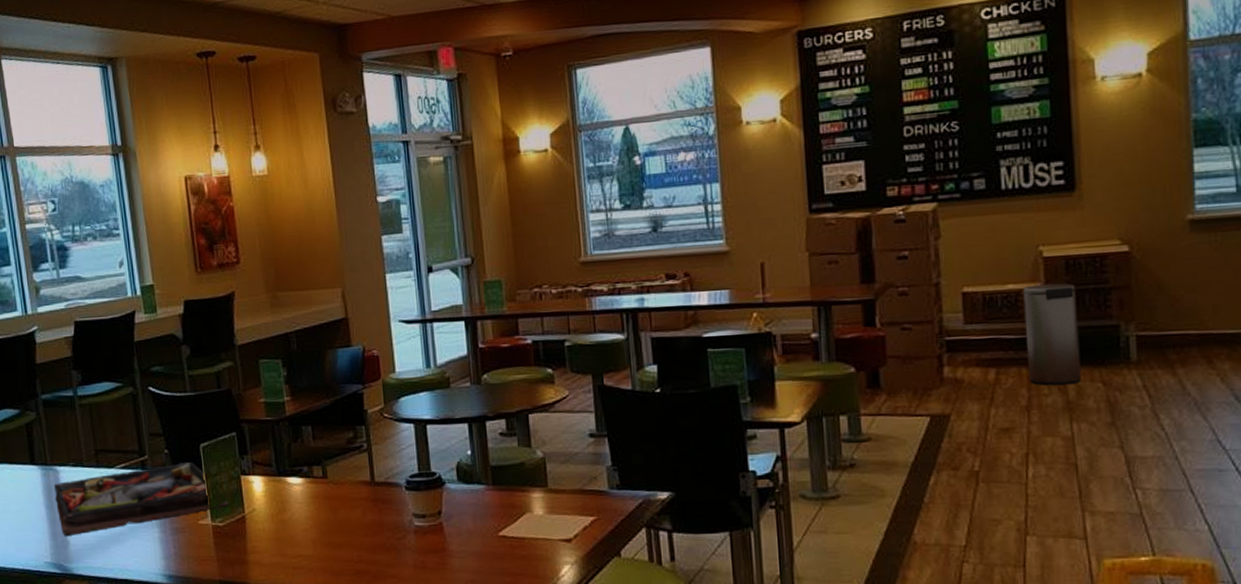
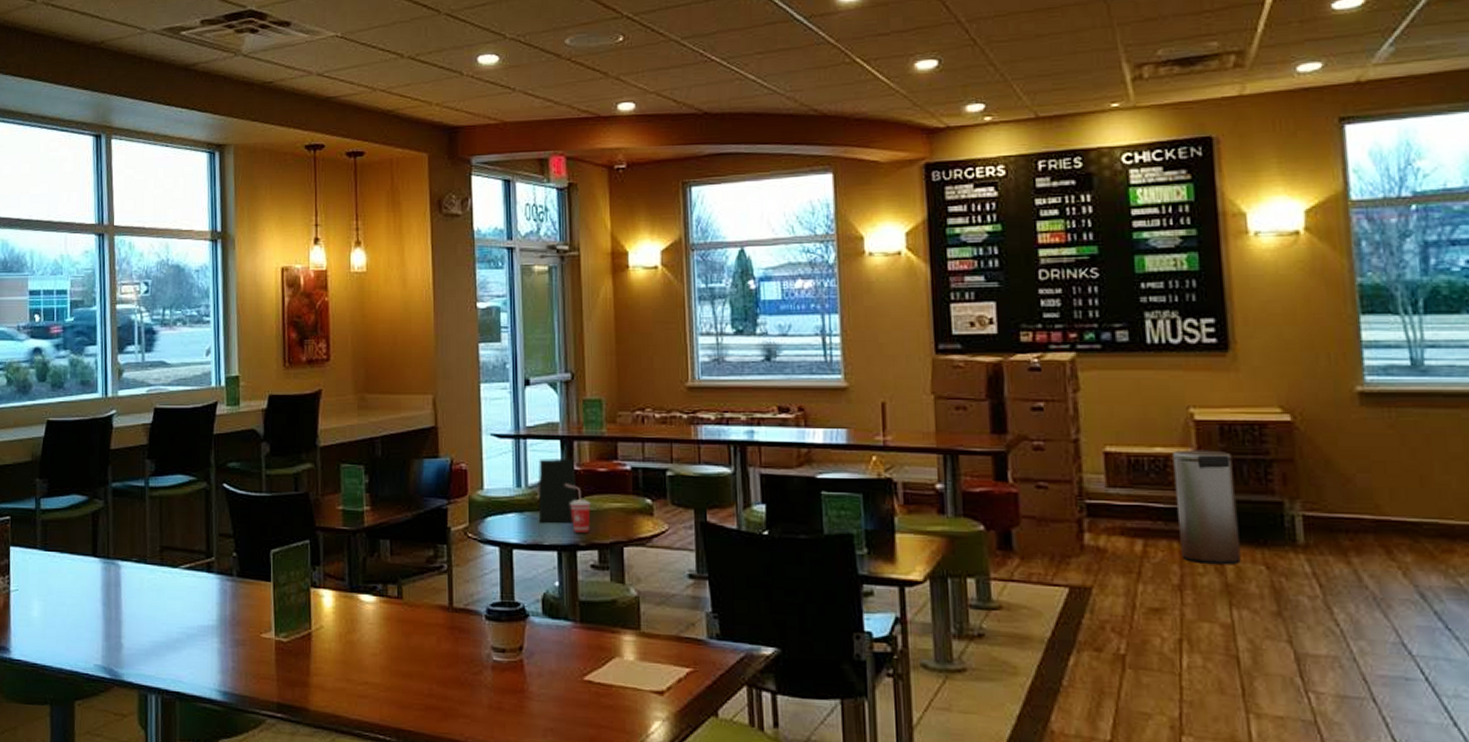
food tray: present [54,462,229,536] -> none [114,568,295,638]
paper bag: none [445,337,484,400] -> present [537,457,577,524]
beverage cup: none [470,361,497,406] -> present [564,484,591,534]

